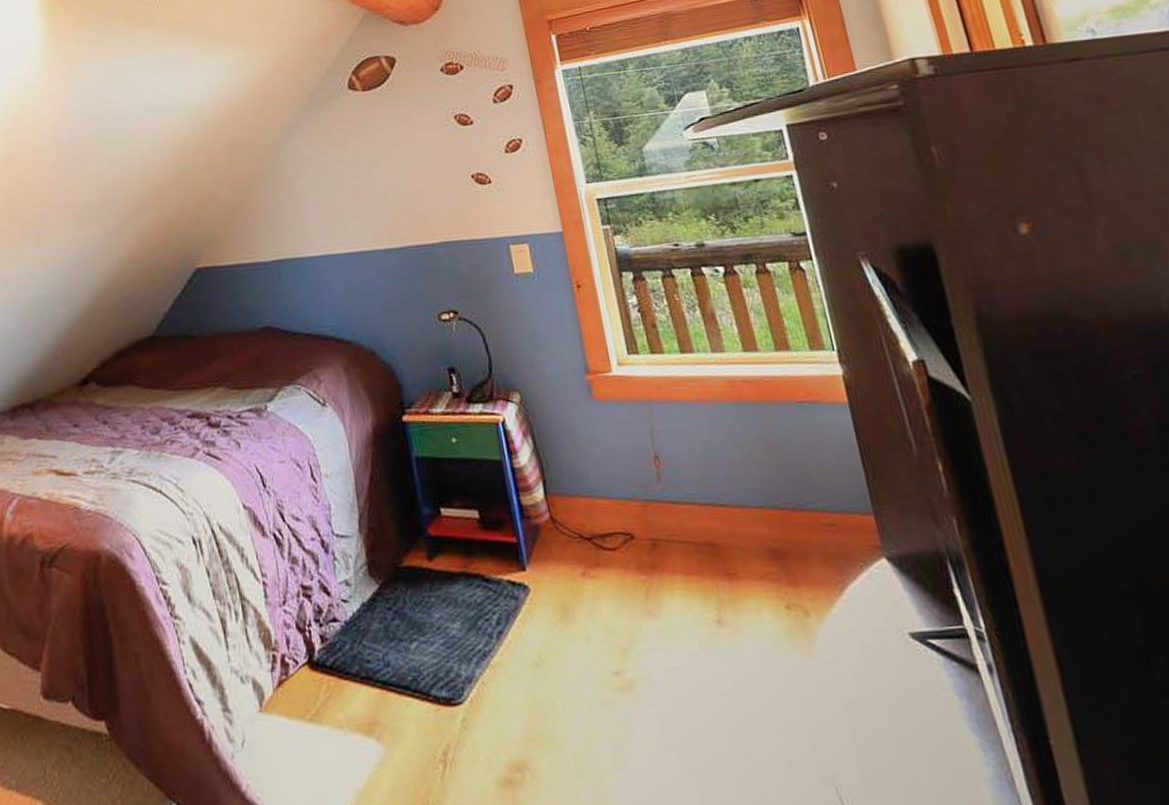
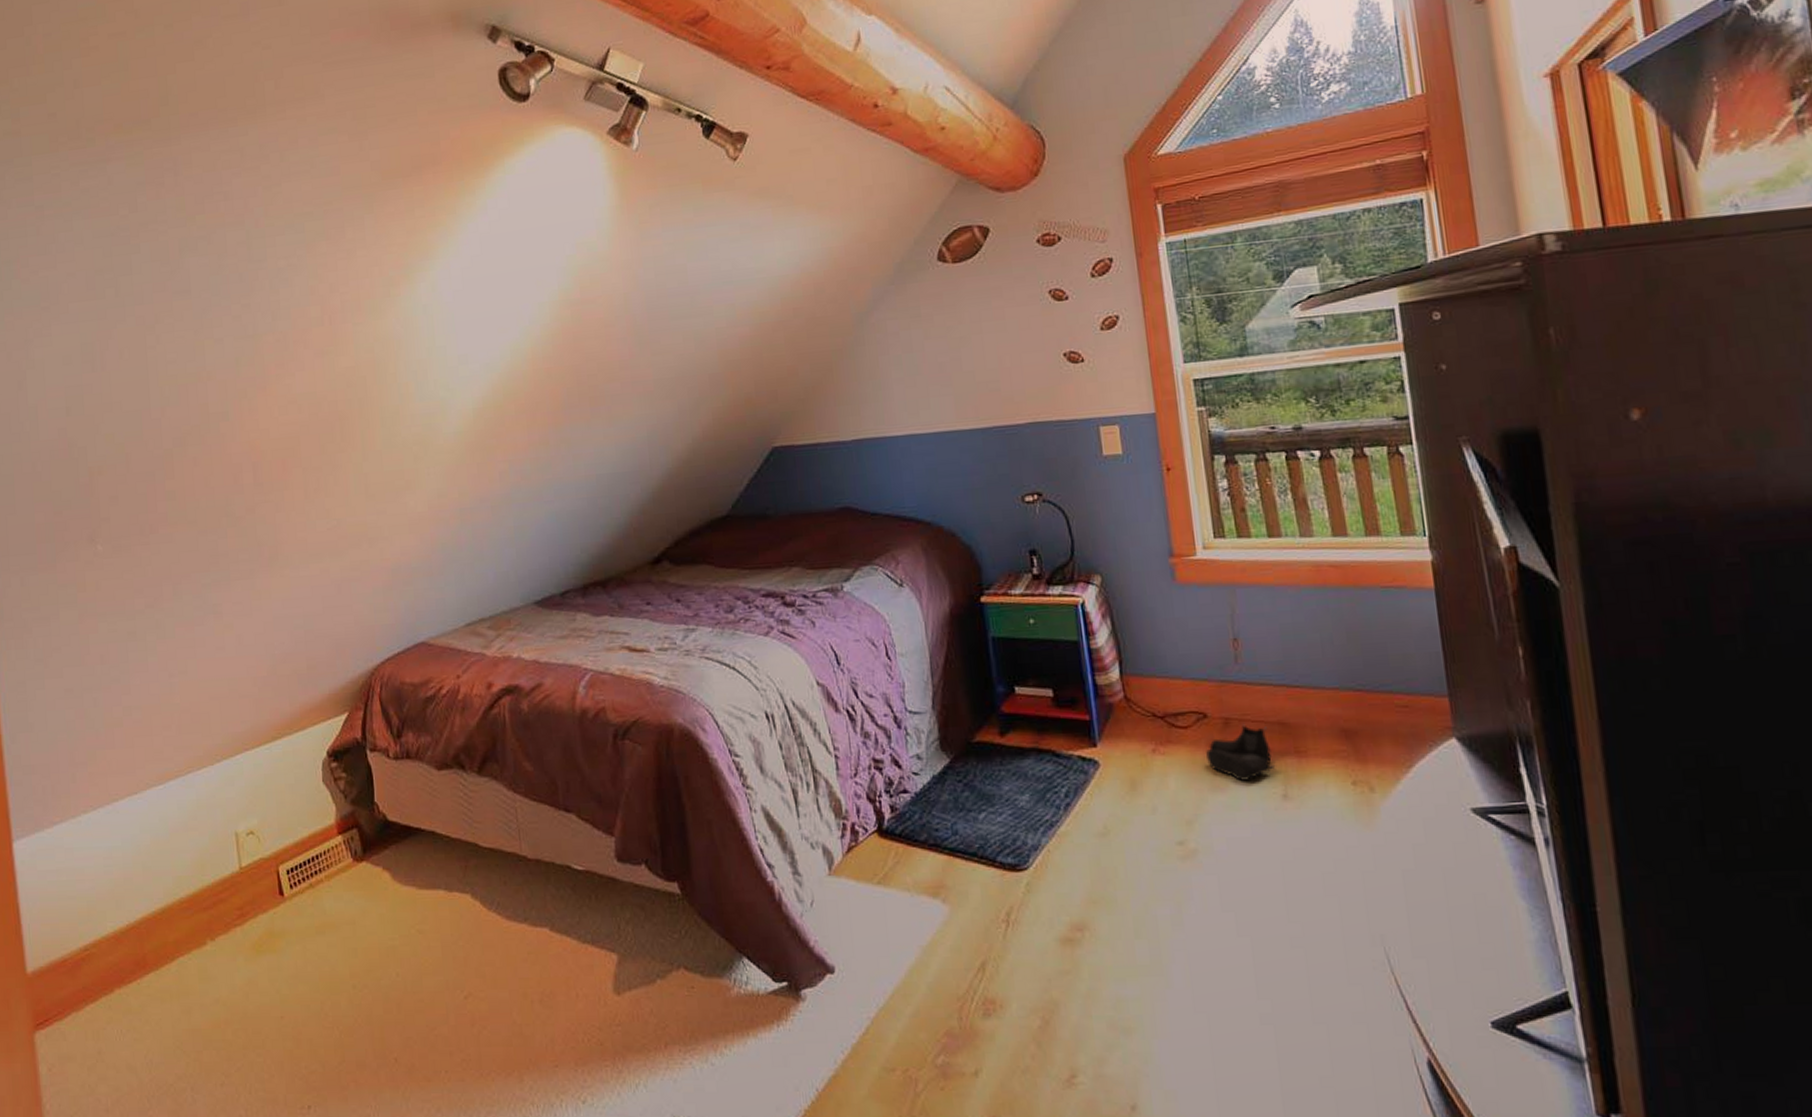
boots: none [636,544,708,606] -> present [1206,723,1276,781]

